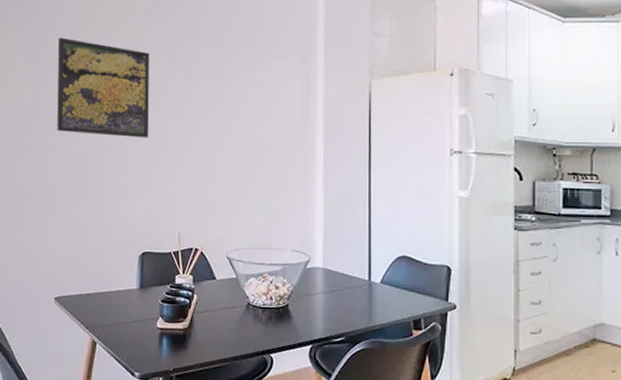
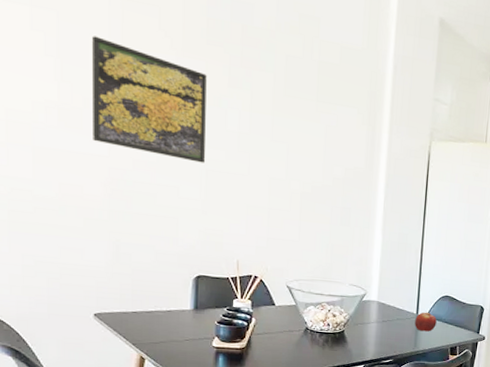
fruit: none [367,277,393,302] -> present [414,312,437,332]

